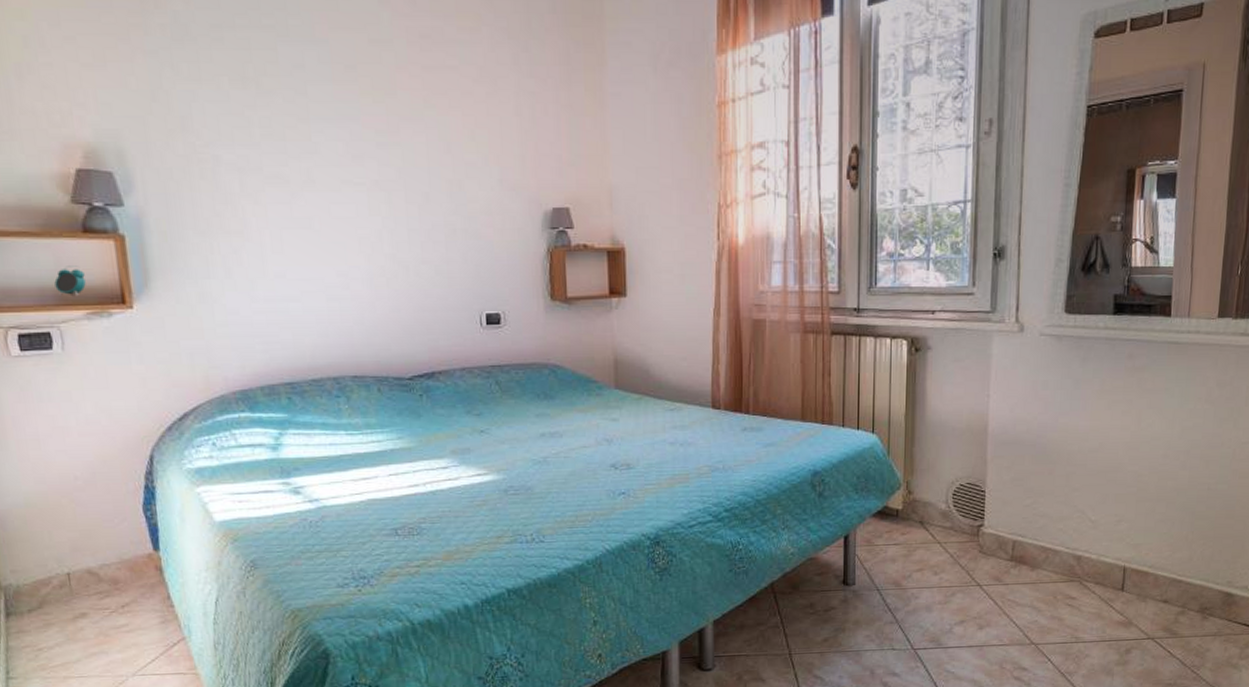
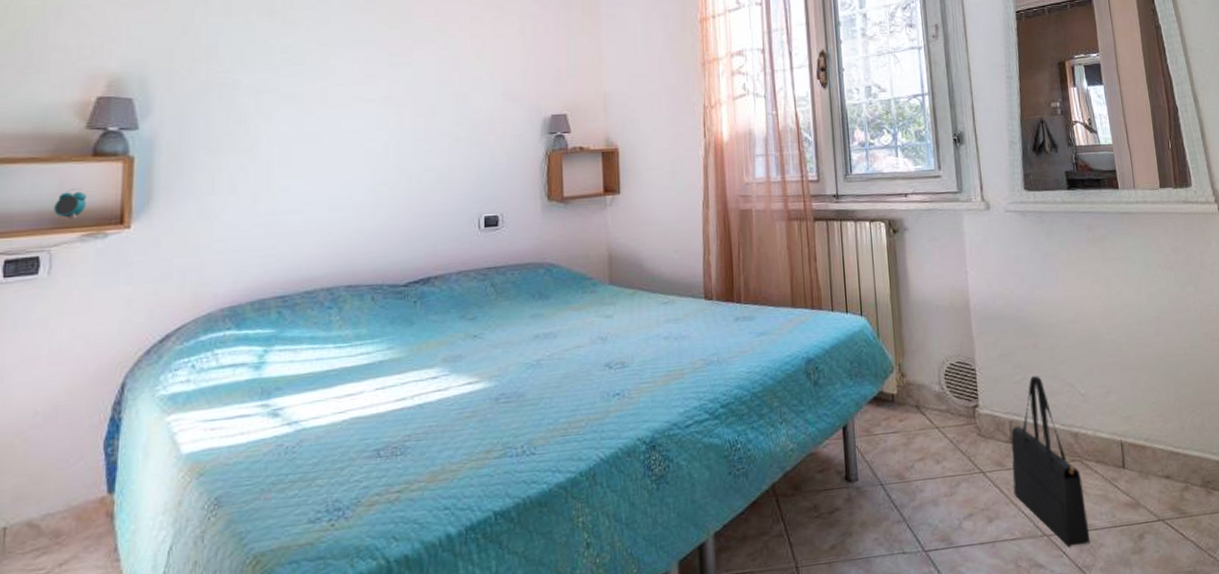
tote bag: none [1008,501,1078,655] -> present [1011,376,1091,547]

